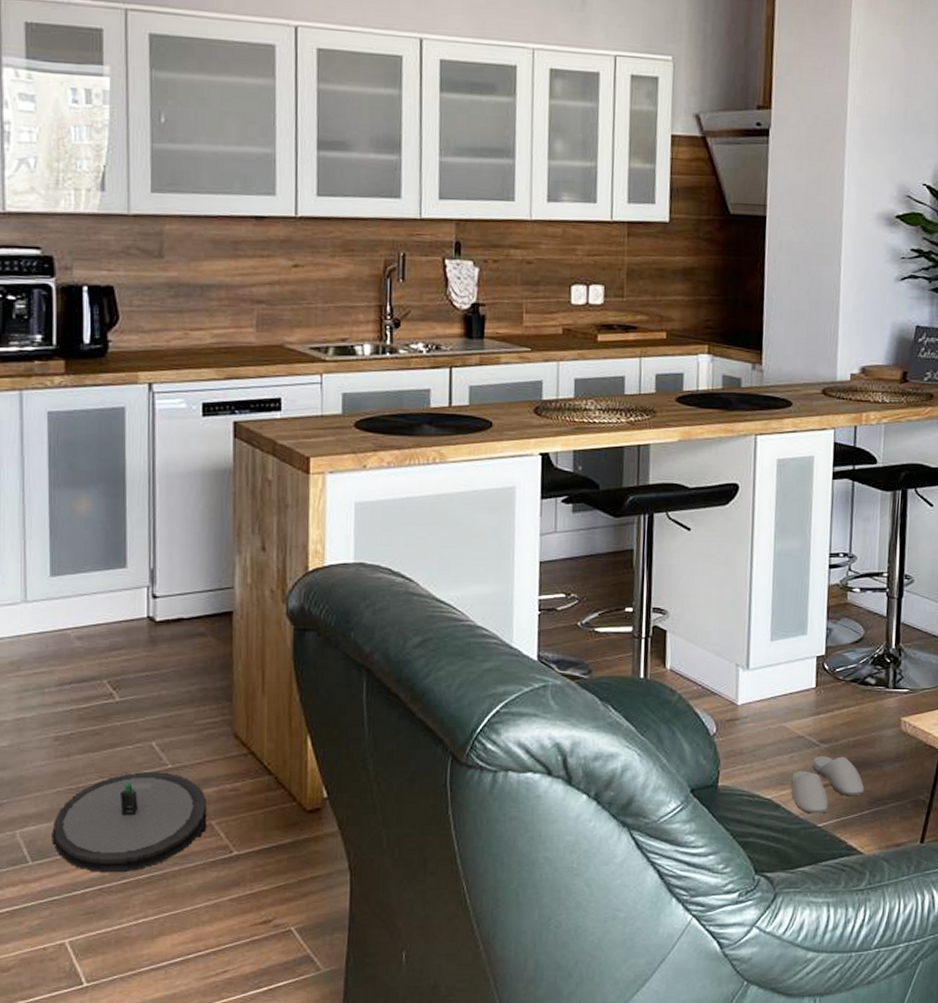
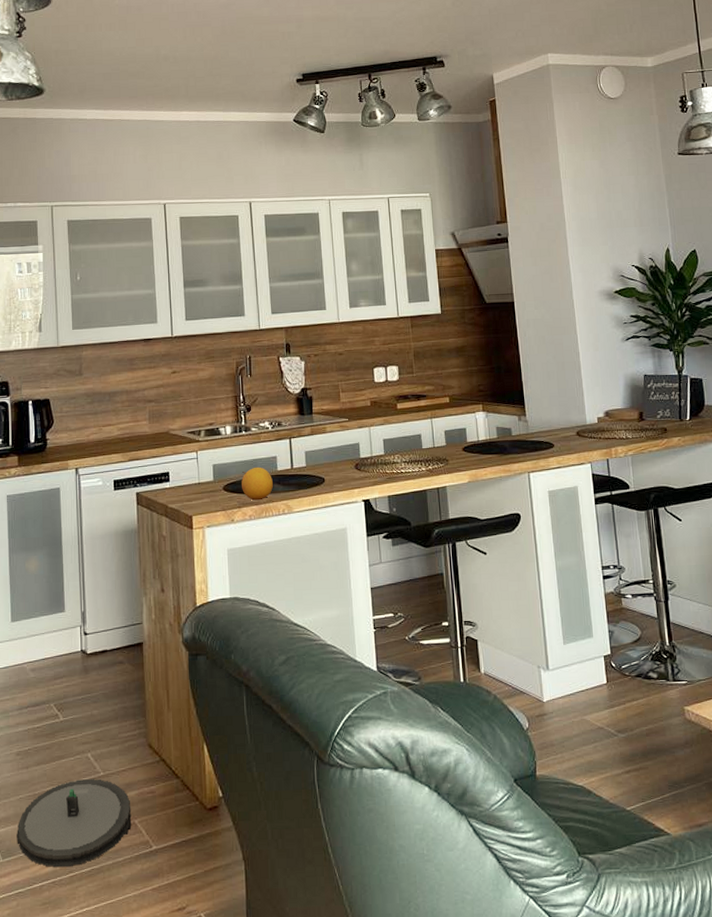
fruit: none [380,400,423,444] -> present [241,466,273,501]
slippers: present [791,756,865,814] -> none [598,744,663,798]

